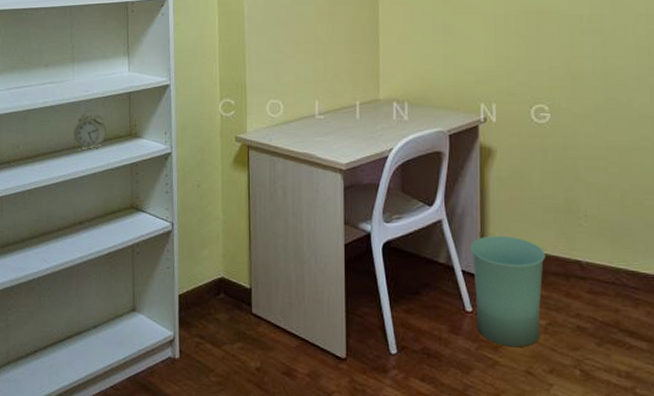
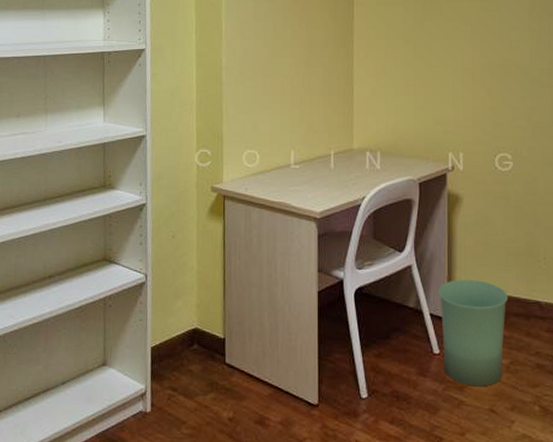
alarm clock: present [73,109,107,149] -> none [44,160,80,201]

